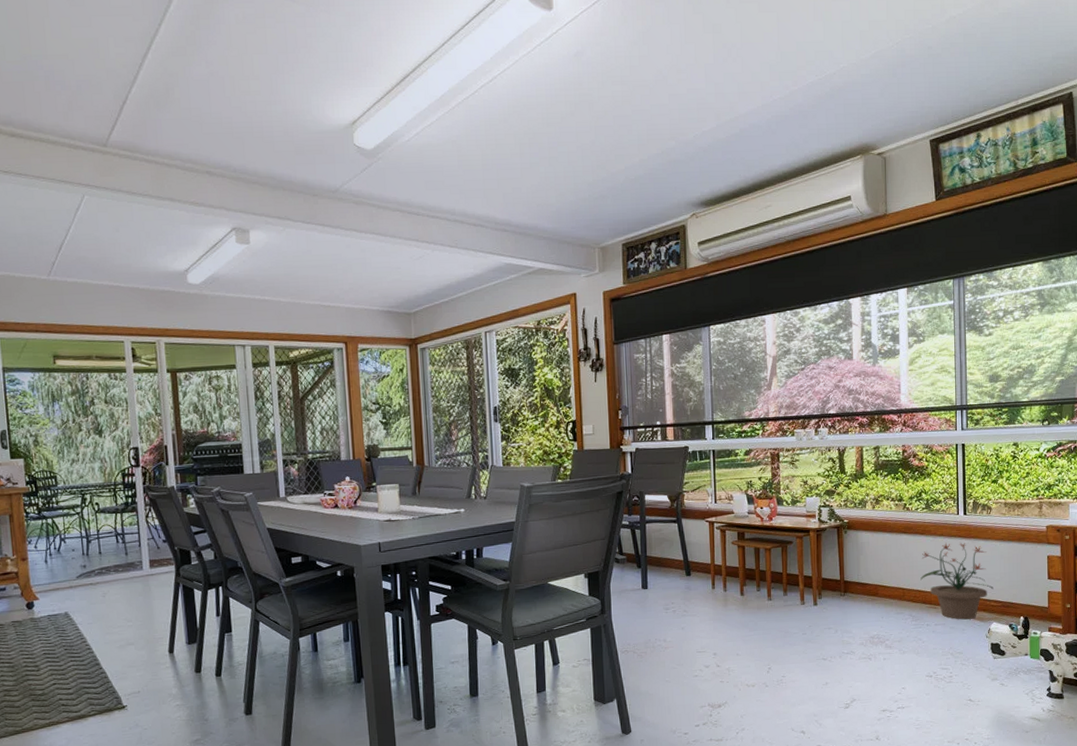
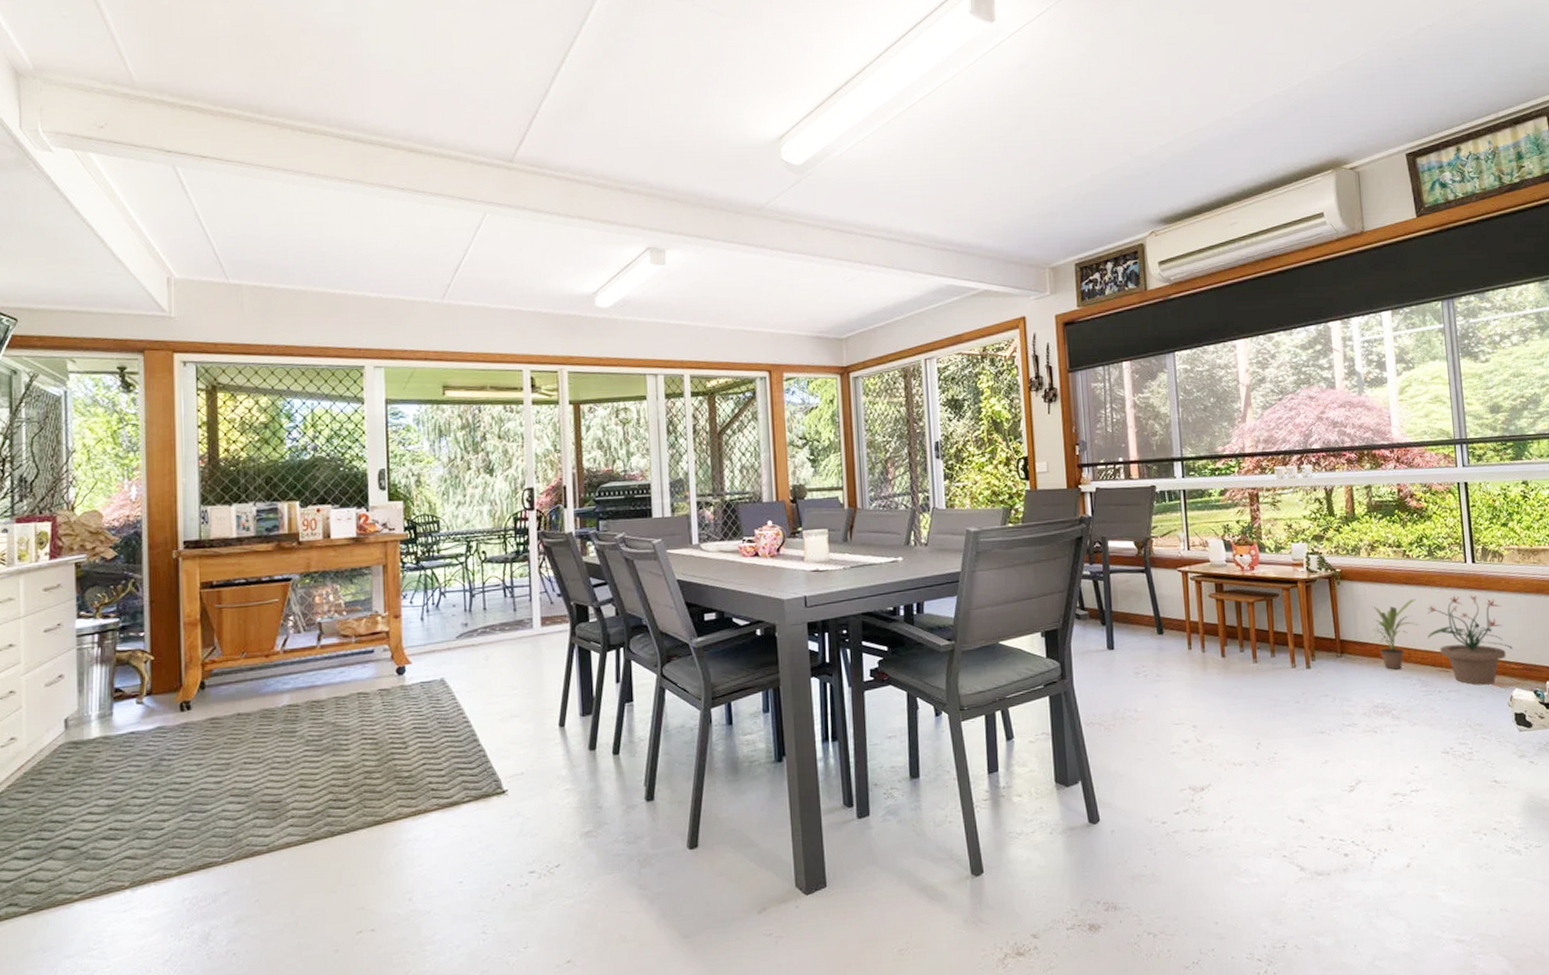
potted plant: none [873,545,914,606] -> present [1372,598,1419,670]

